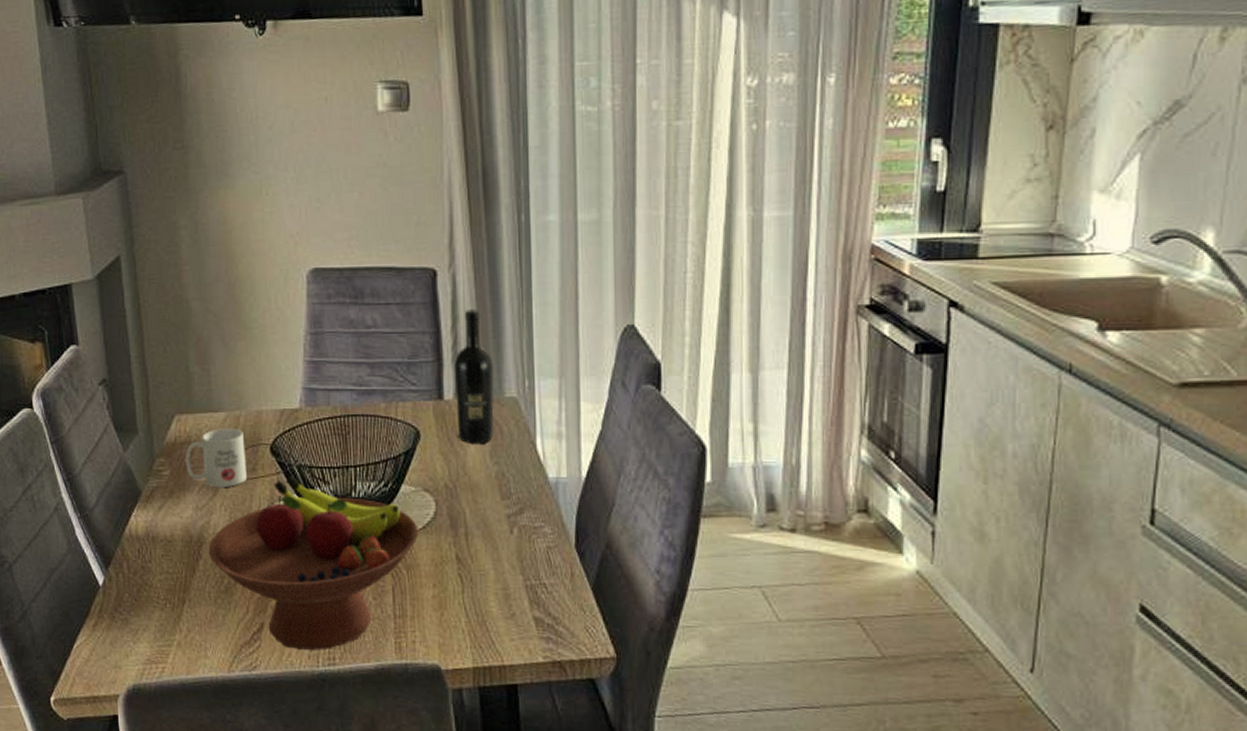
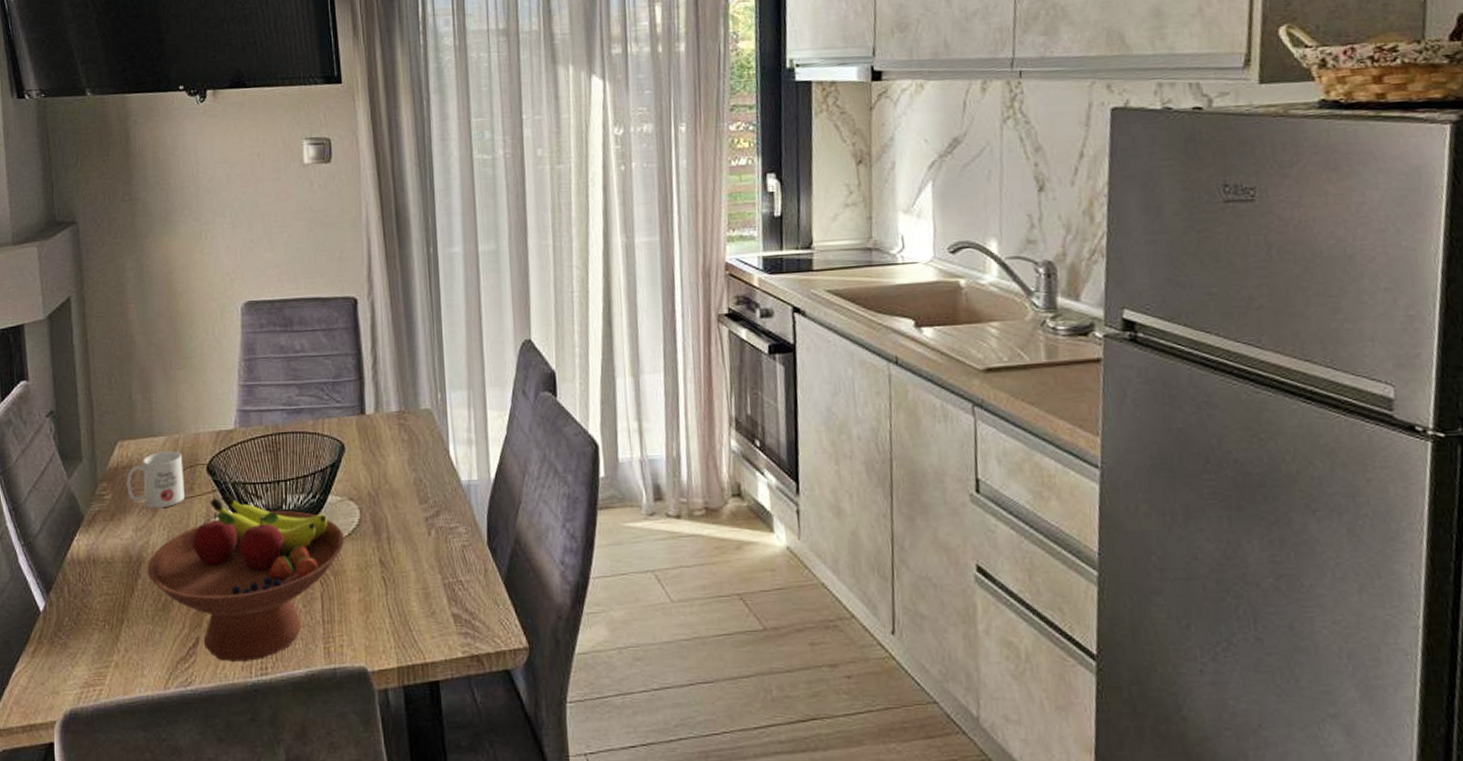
wine bottle: present [453,309,494,445] -> none [374,332,411,454]

